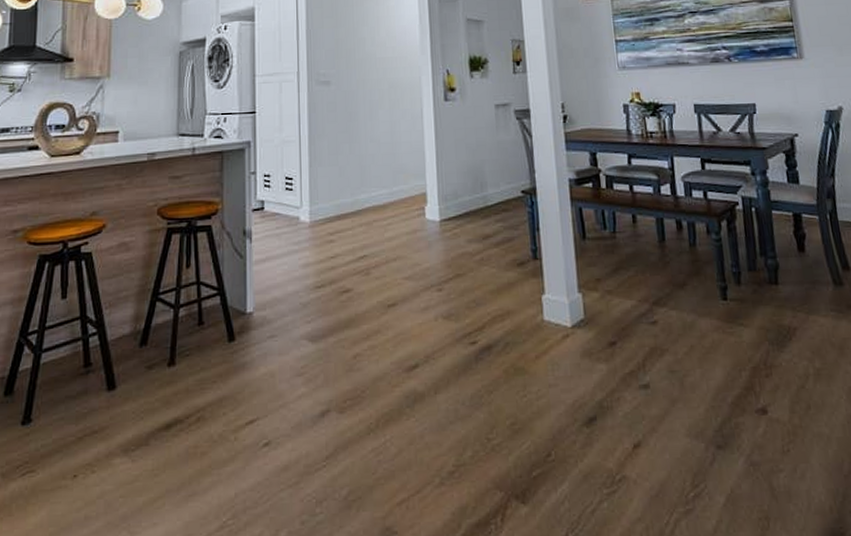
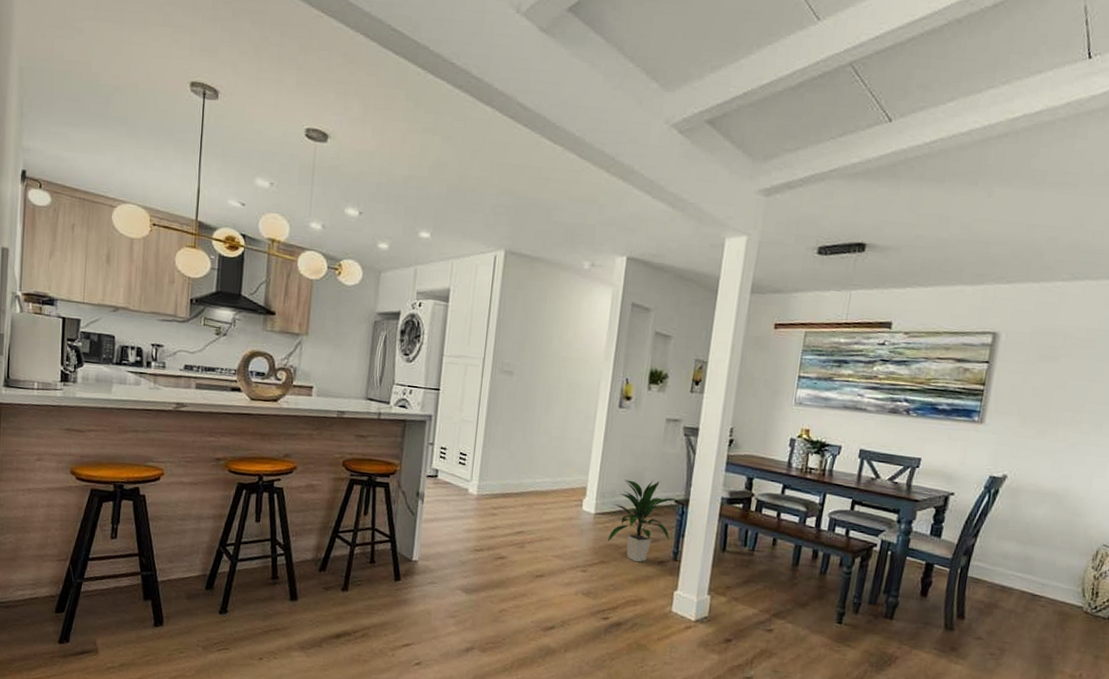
indoor plant: none [458,171,527,269] -> present [607,479,681,563]

